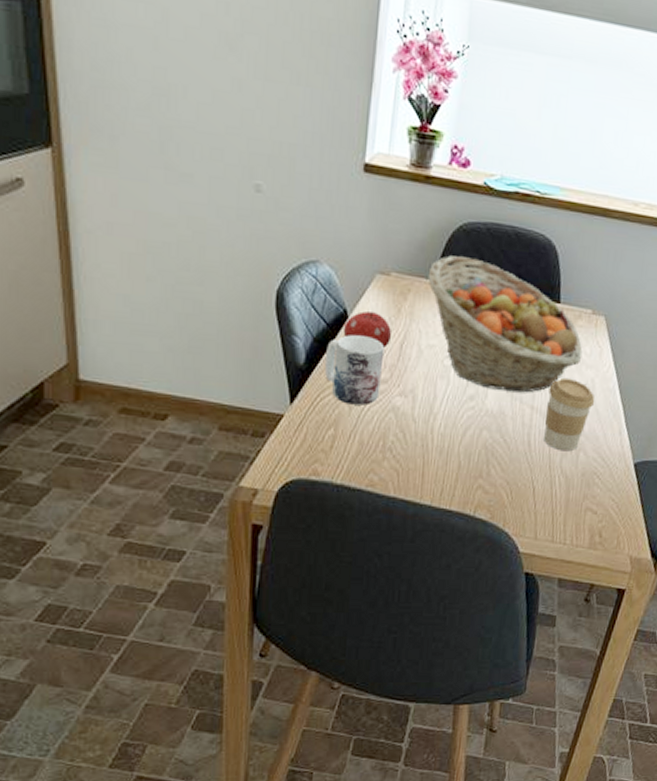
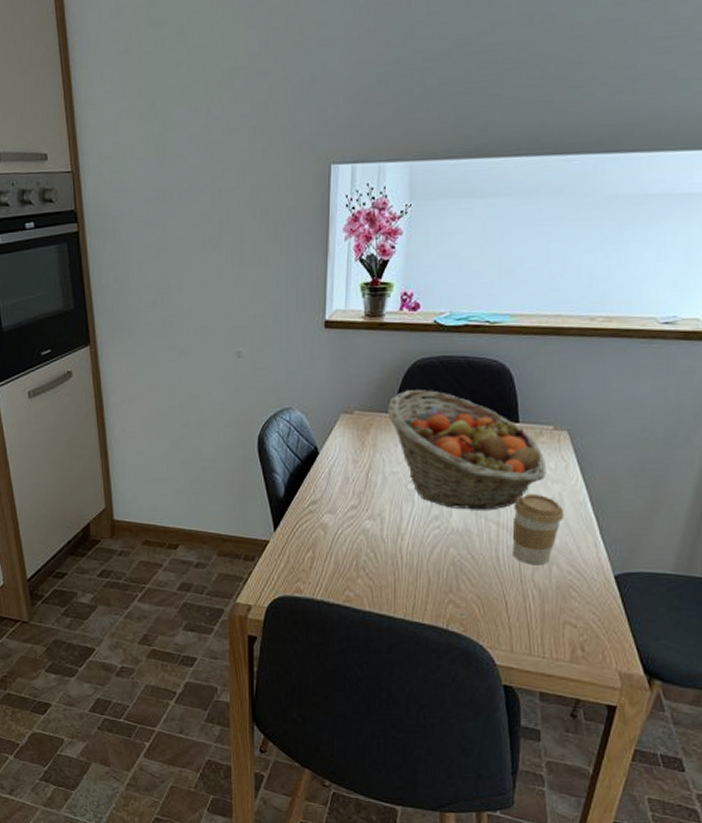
mug: present [325,335,385,406] -> none [302,469,353,530]
fruit: present [343,311,391,349] -> none [315,447,357,479]

